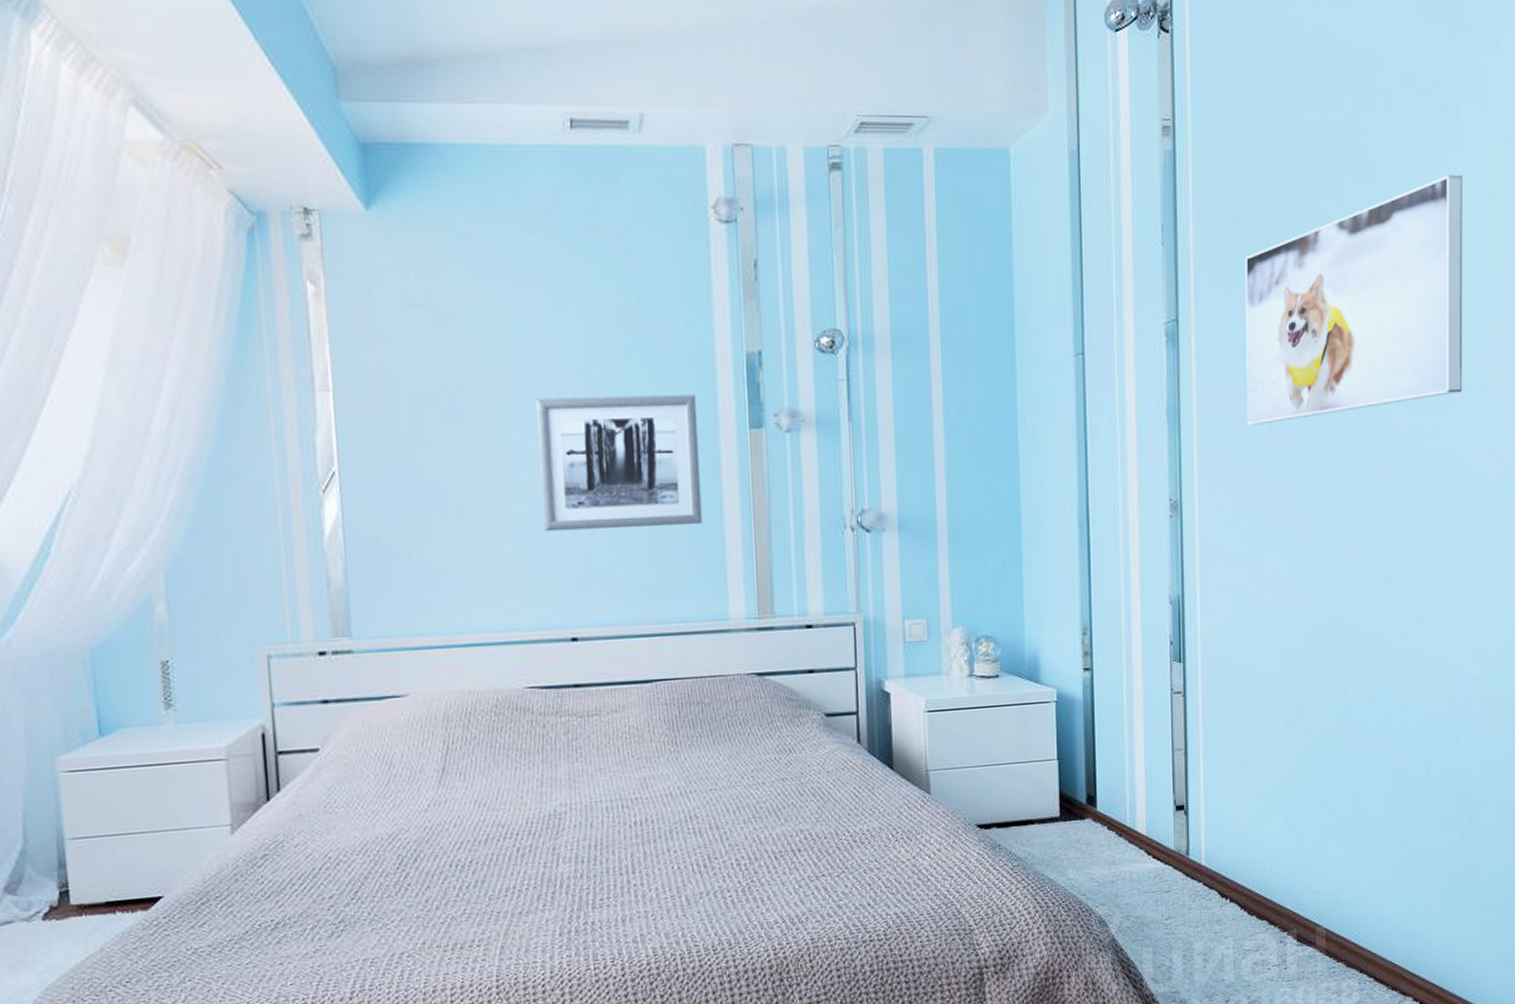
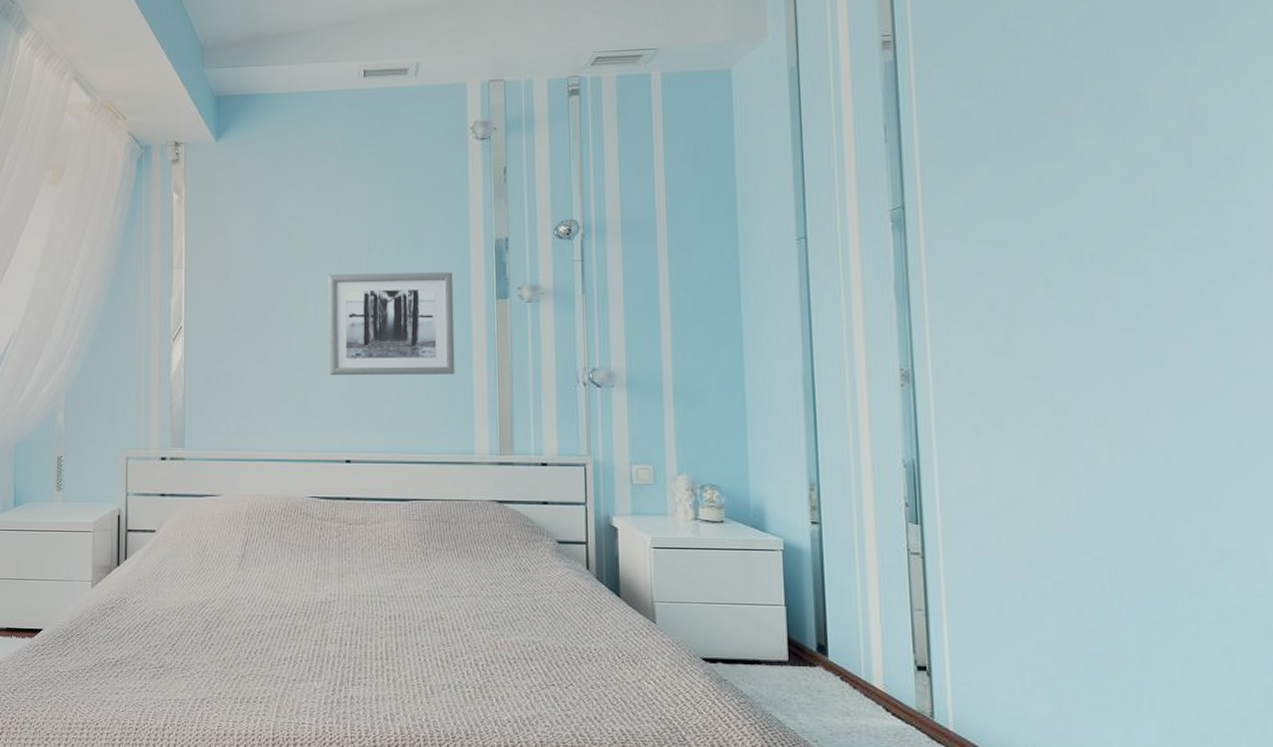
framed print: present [1245,175,1463,425] -> none [975,64,1247,302]

